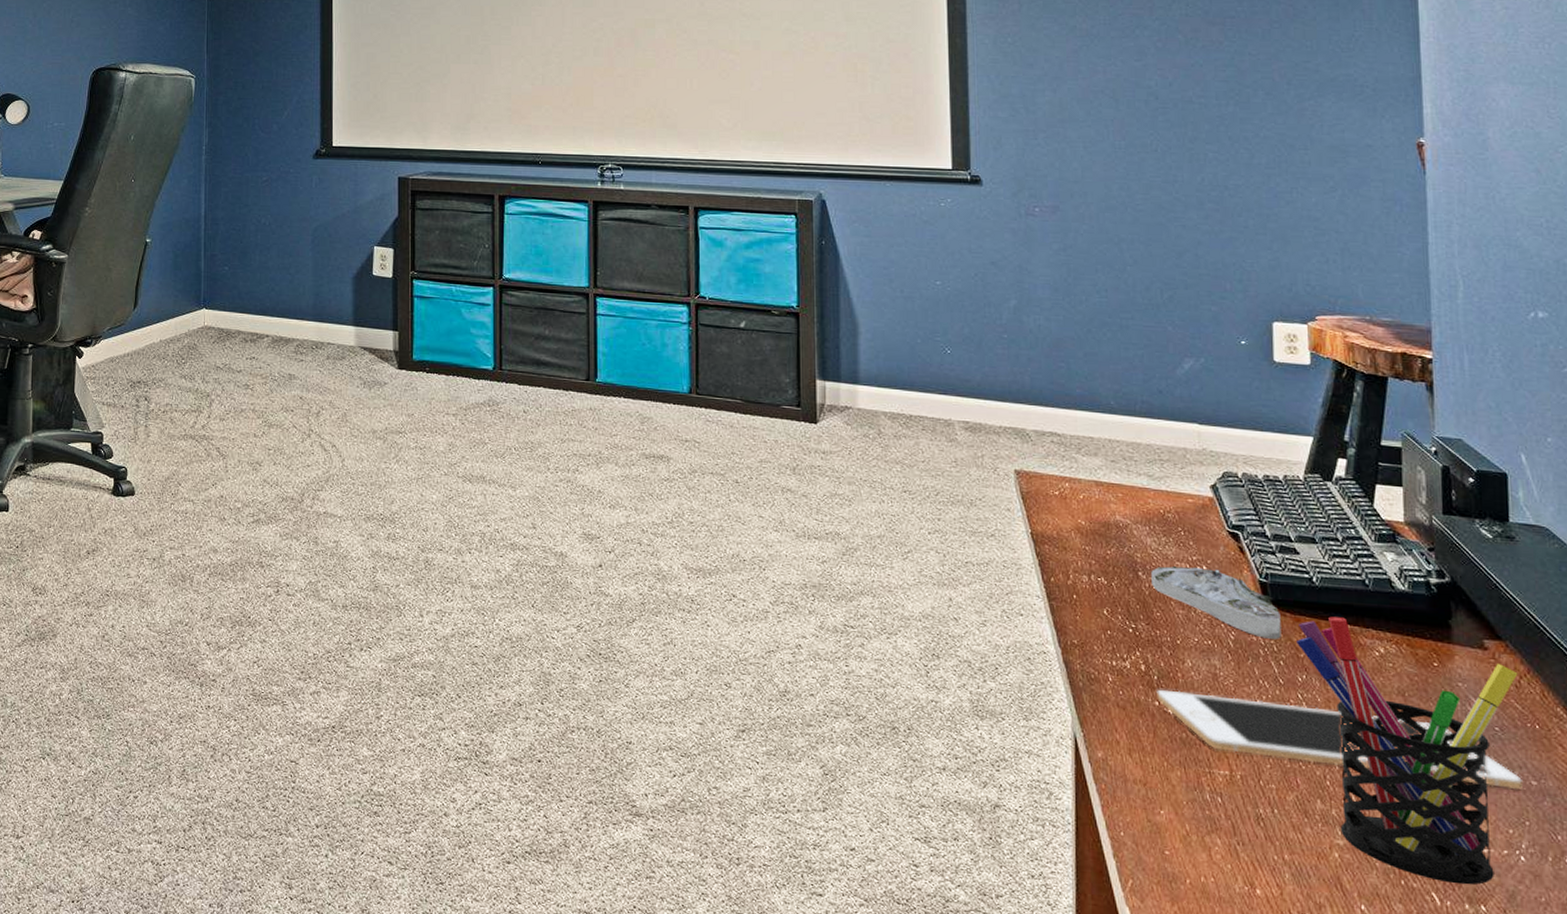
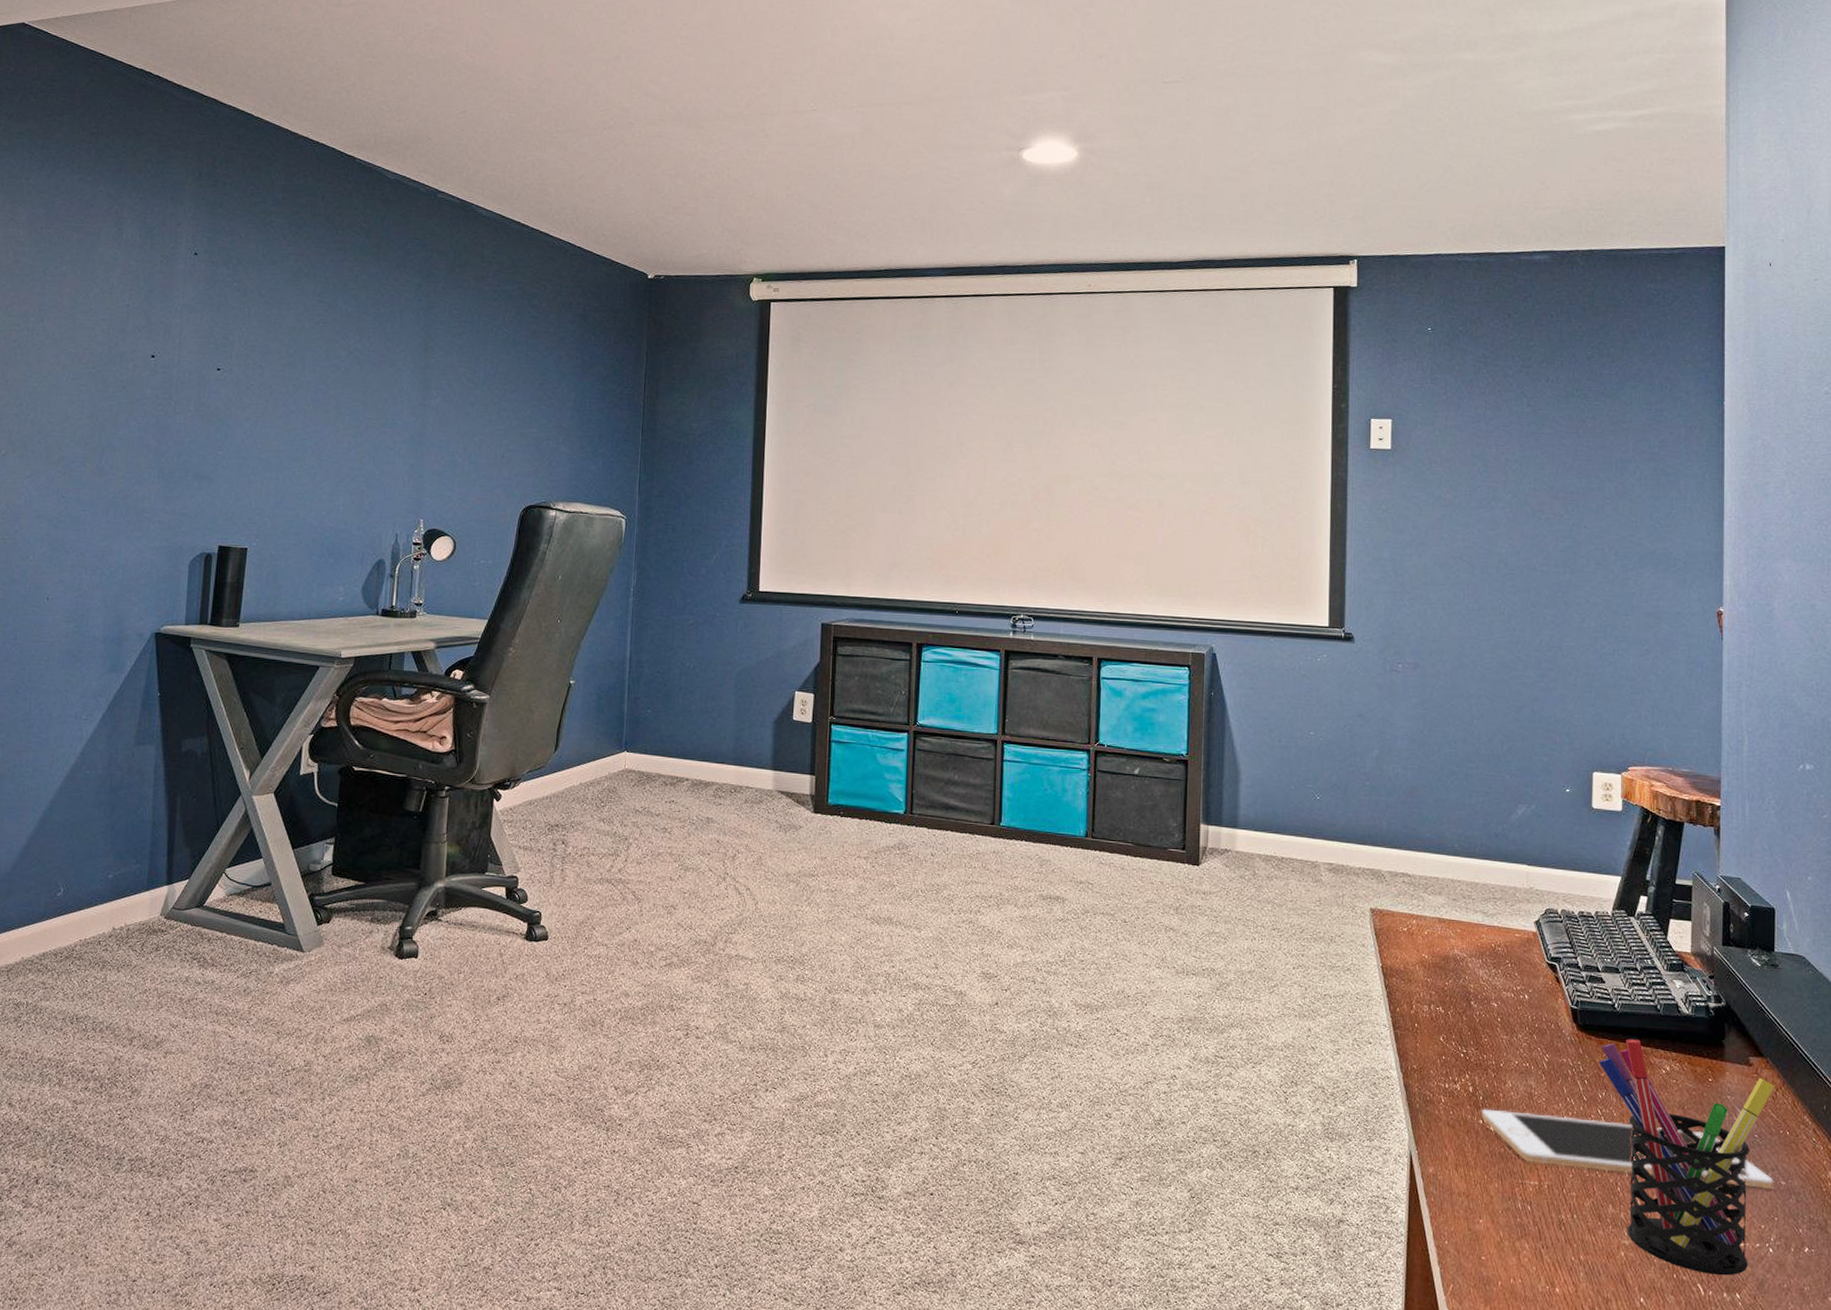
aerial map: present [1151,565,1281,639] -> none [1481,995,1587,1061]

